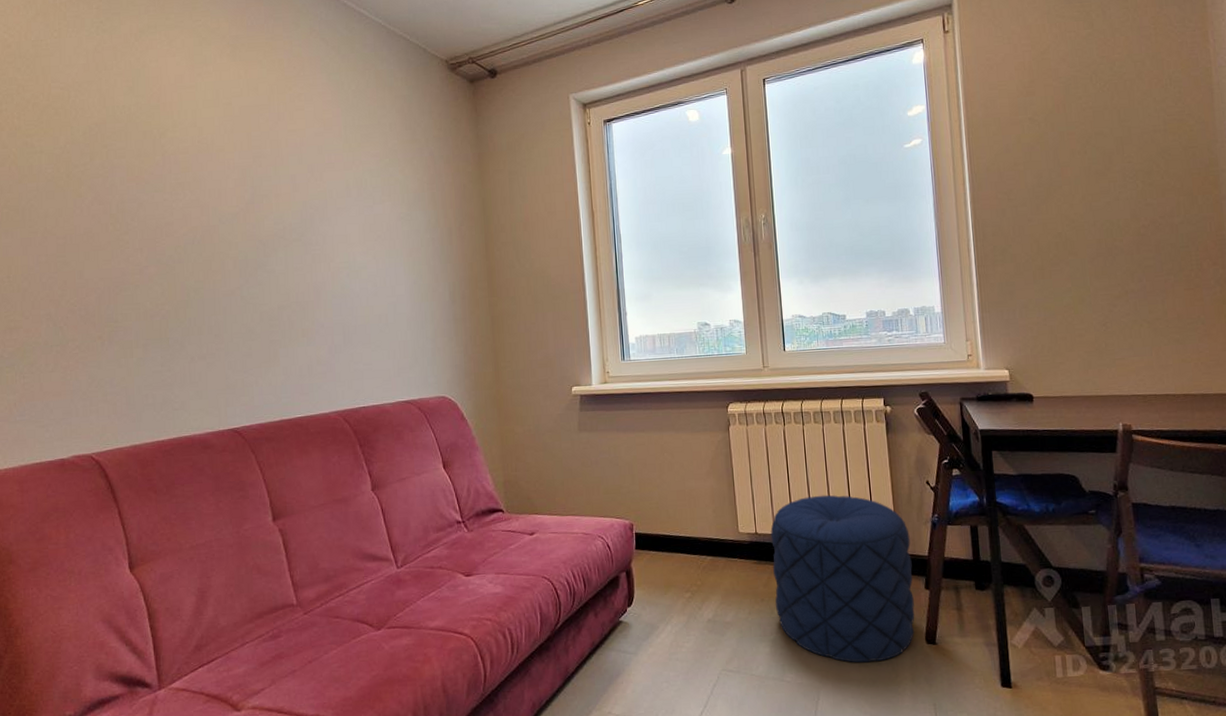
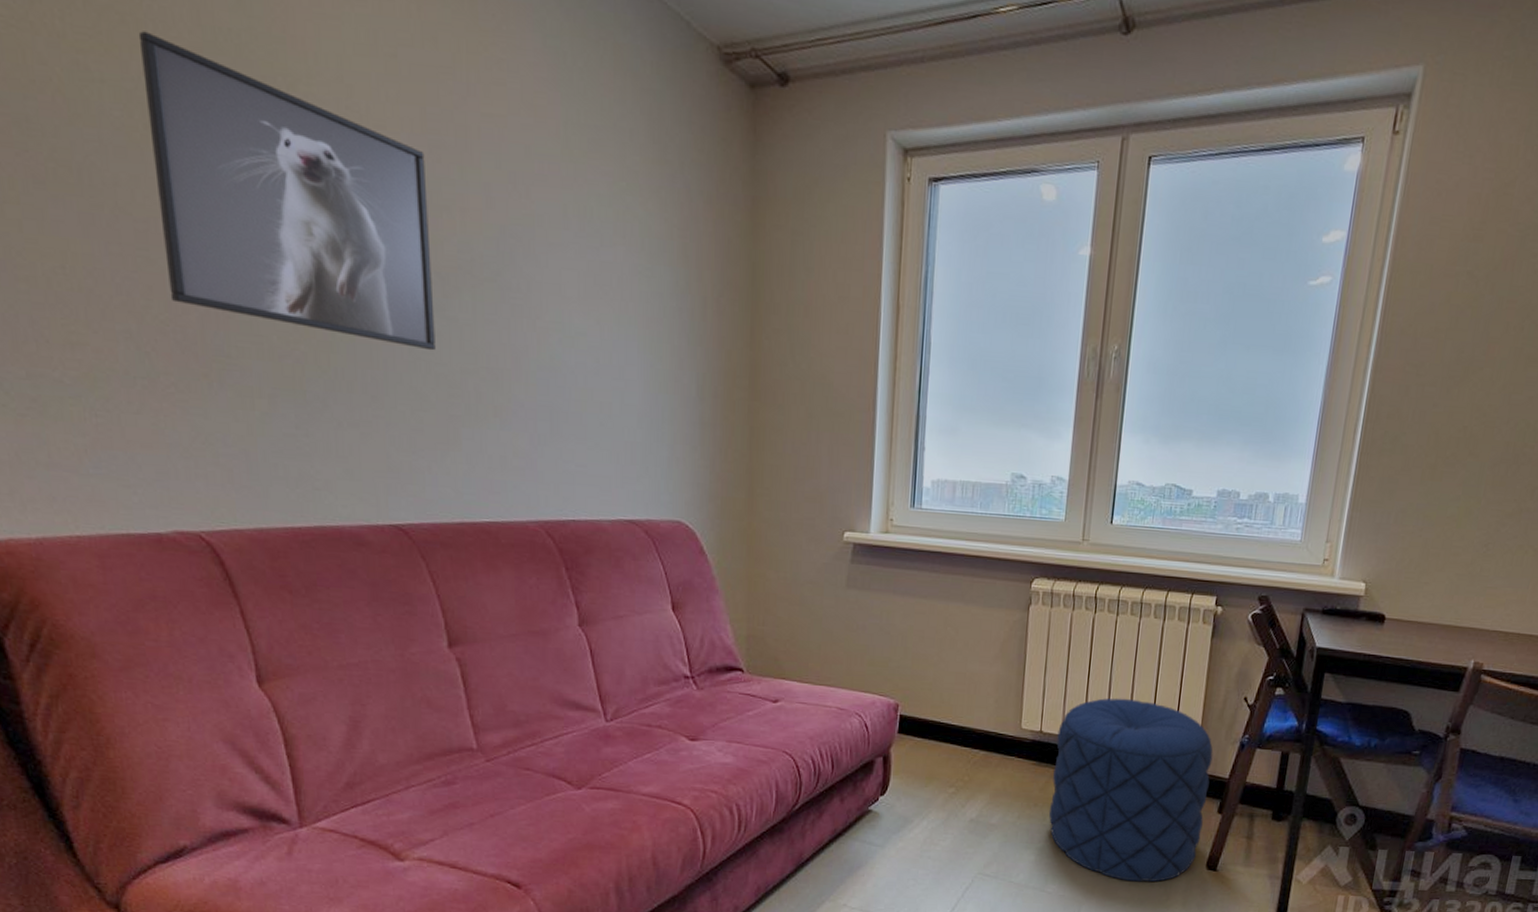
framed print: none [66,116,260,296] -> present [138,31,436,351]

